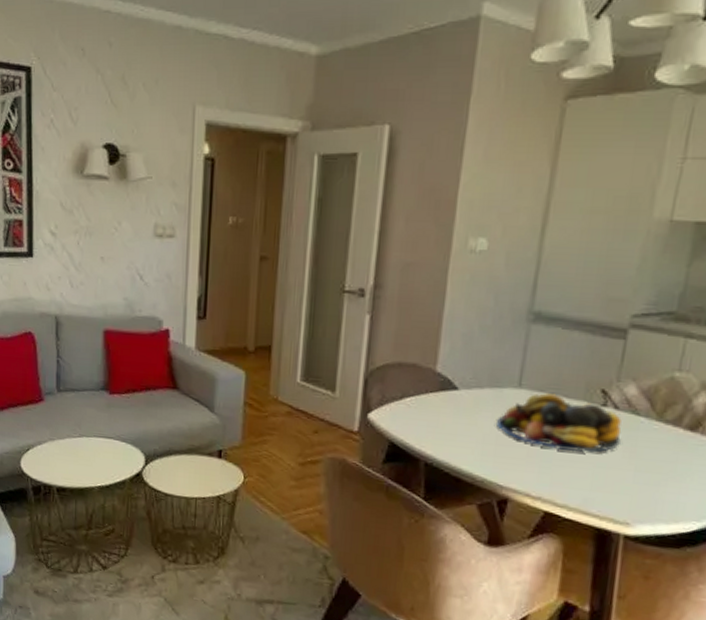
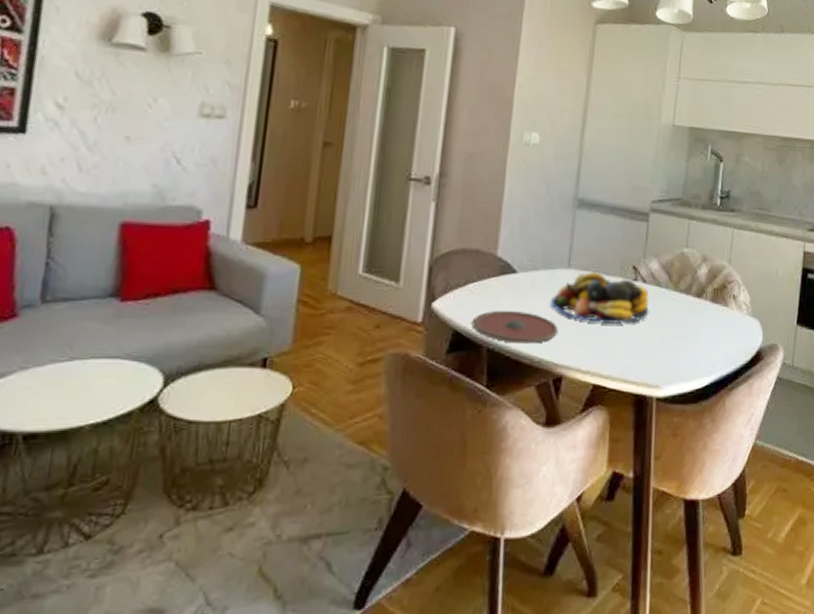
plate: none [408,426,505,463] -> present [471,310,559,344]

